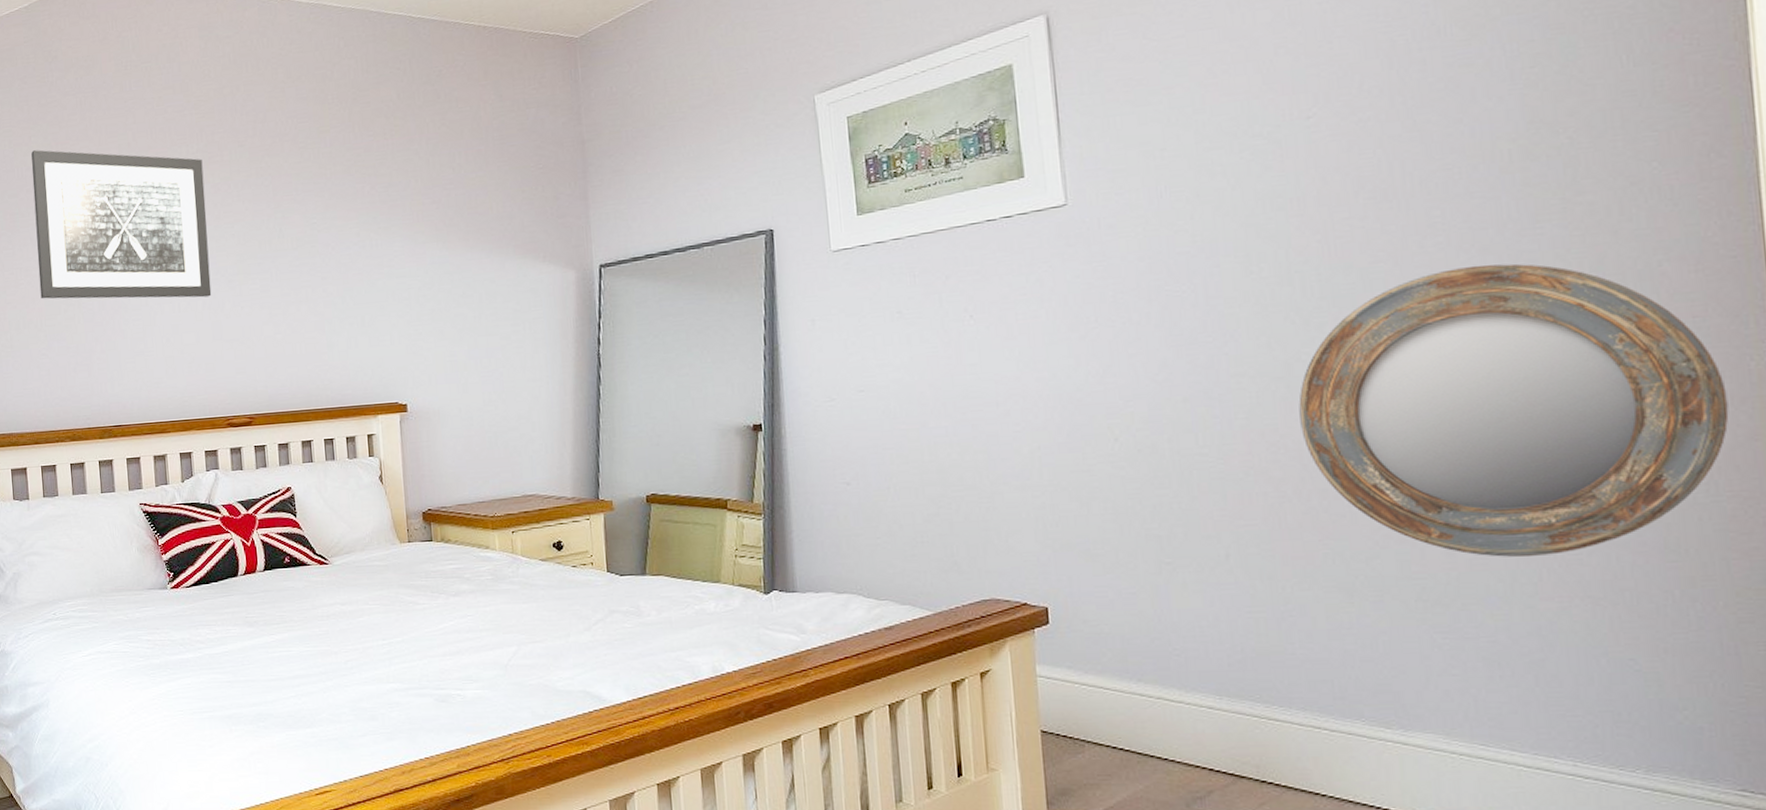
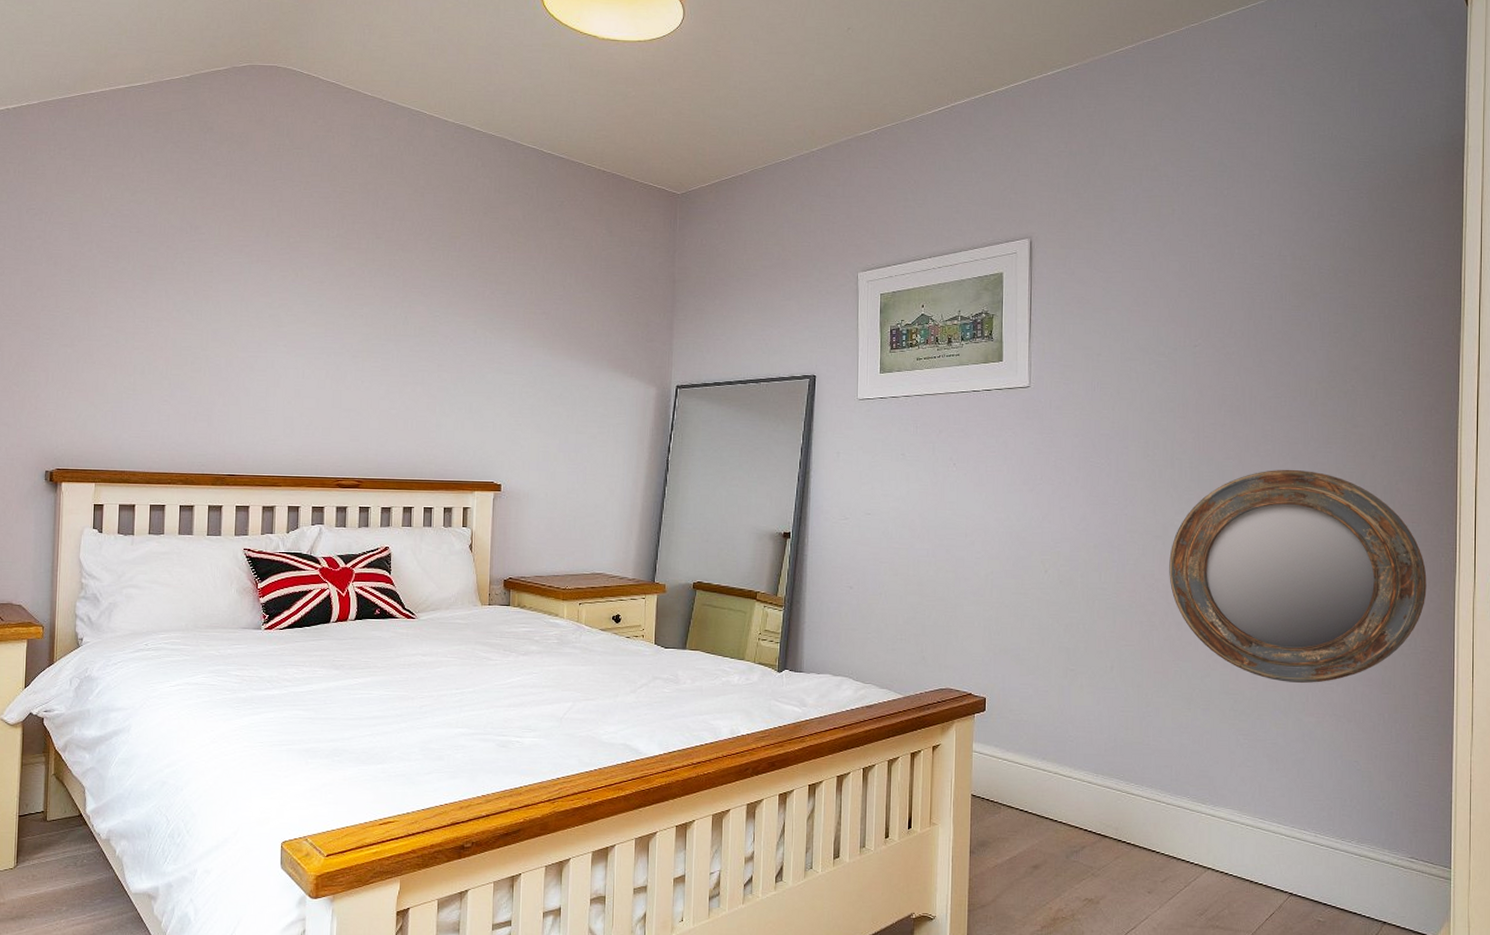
wall art: present [31,150,212,299] -> none [169,210,341,368]

